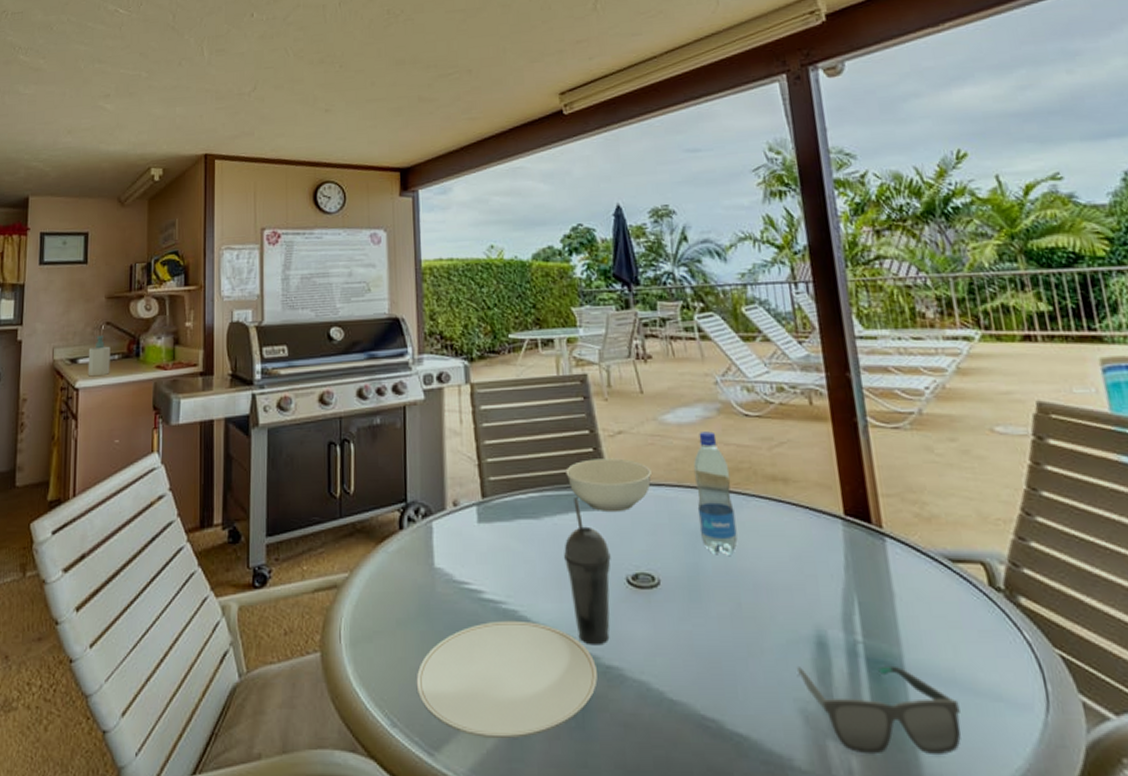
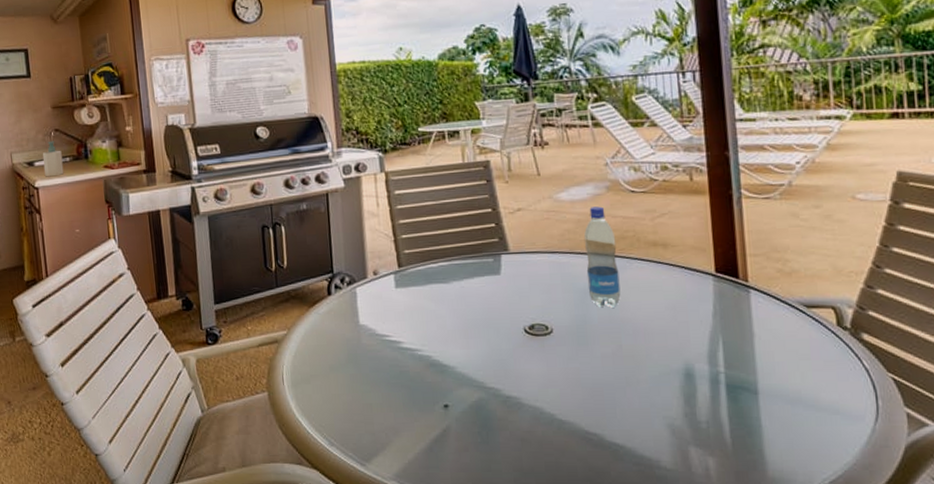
plate: present [416,620,598,739] -> none [348,363,499,453]
beverage cup: present [563,497,611,645] -> none [469,265,511,381]
bowl: present [565,458,652,513] -> none [471,231,547,277]
sunglasses: present [796,665,961,756] -> none [666,389,803,456]

